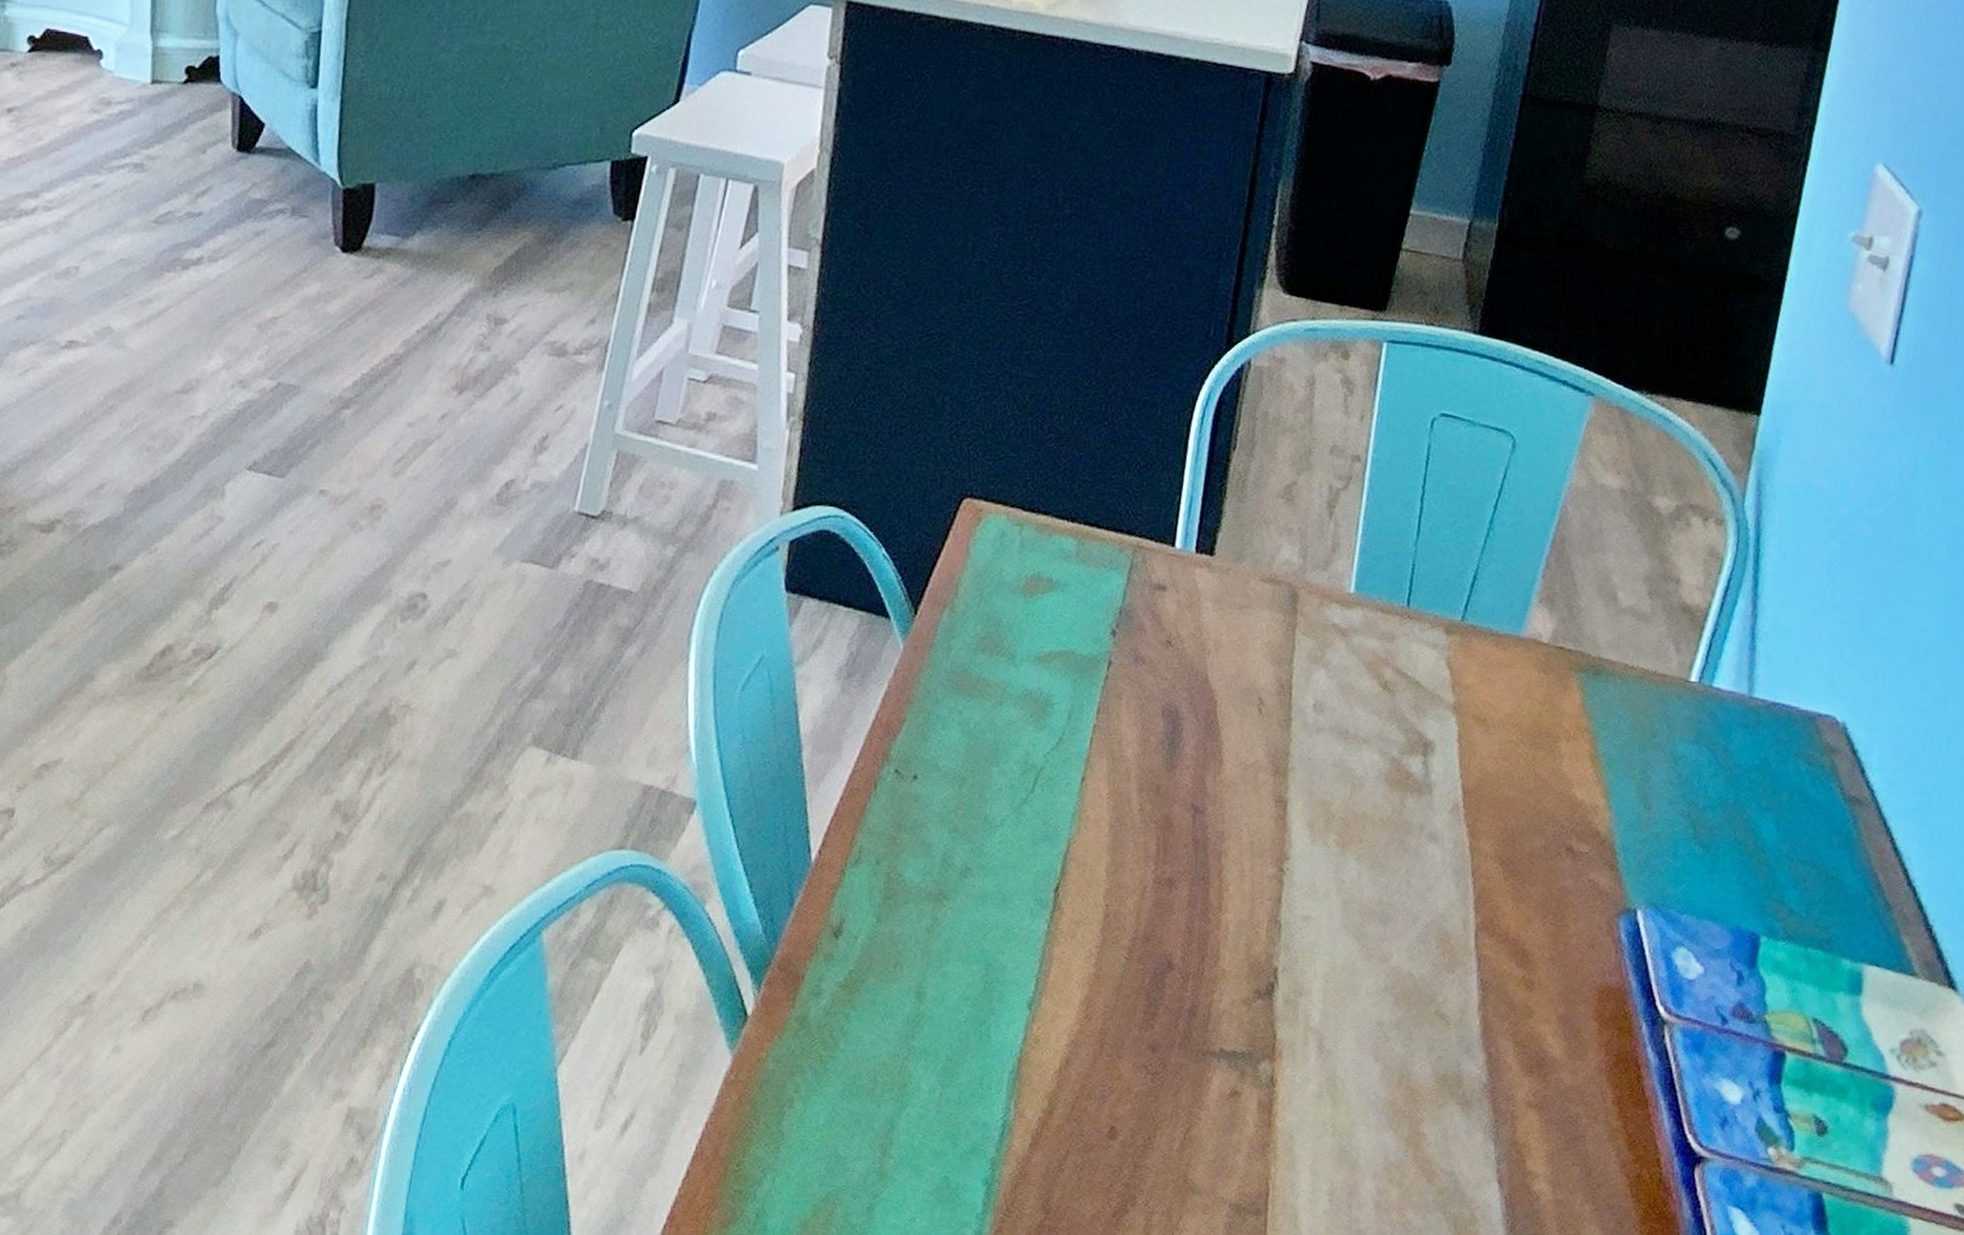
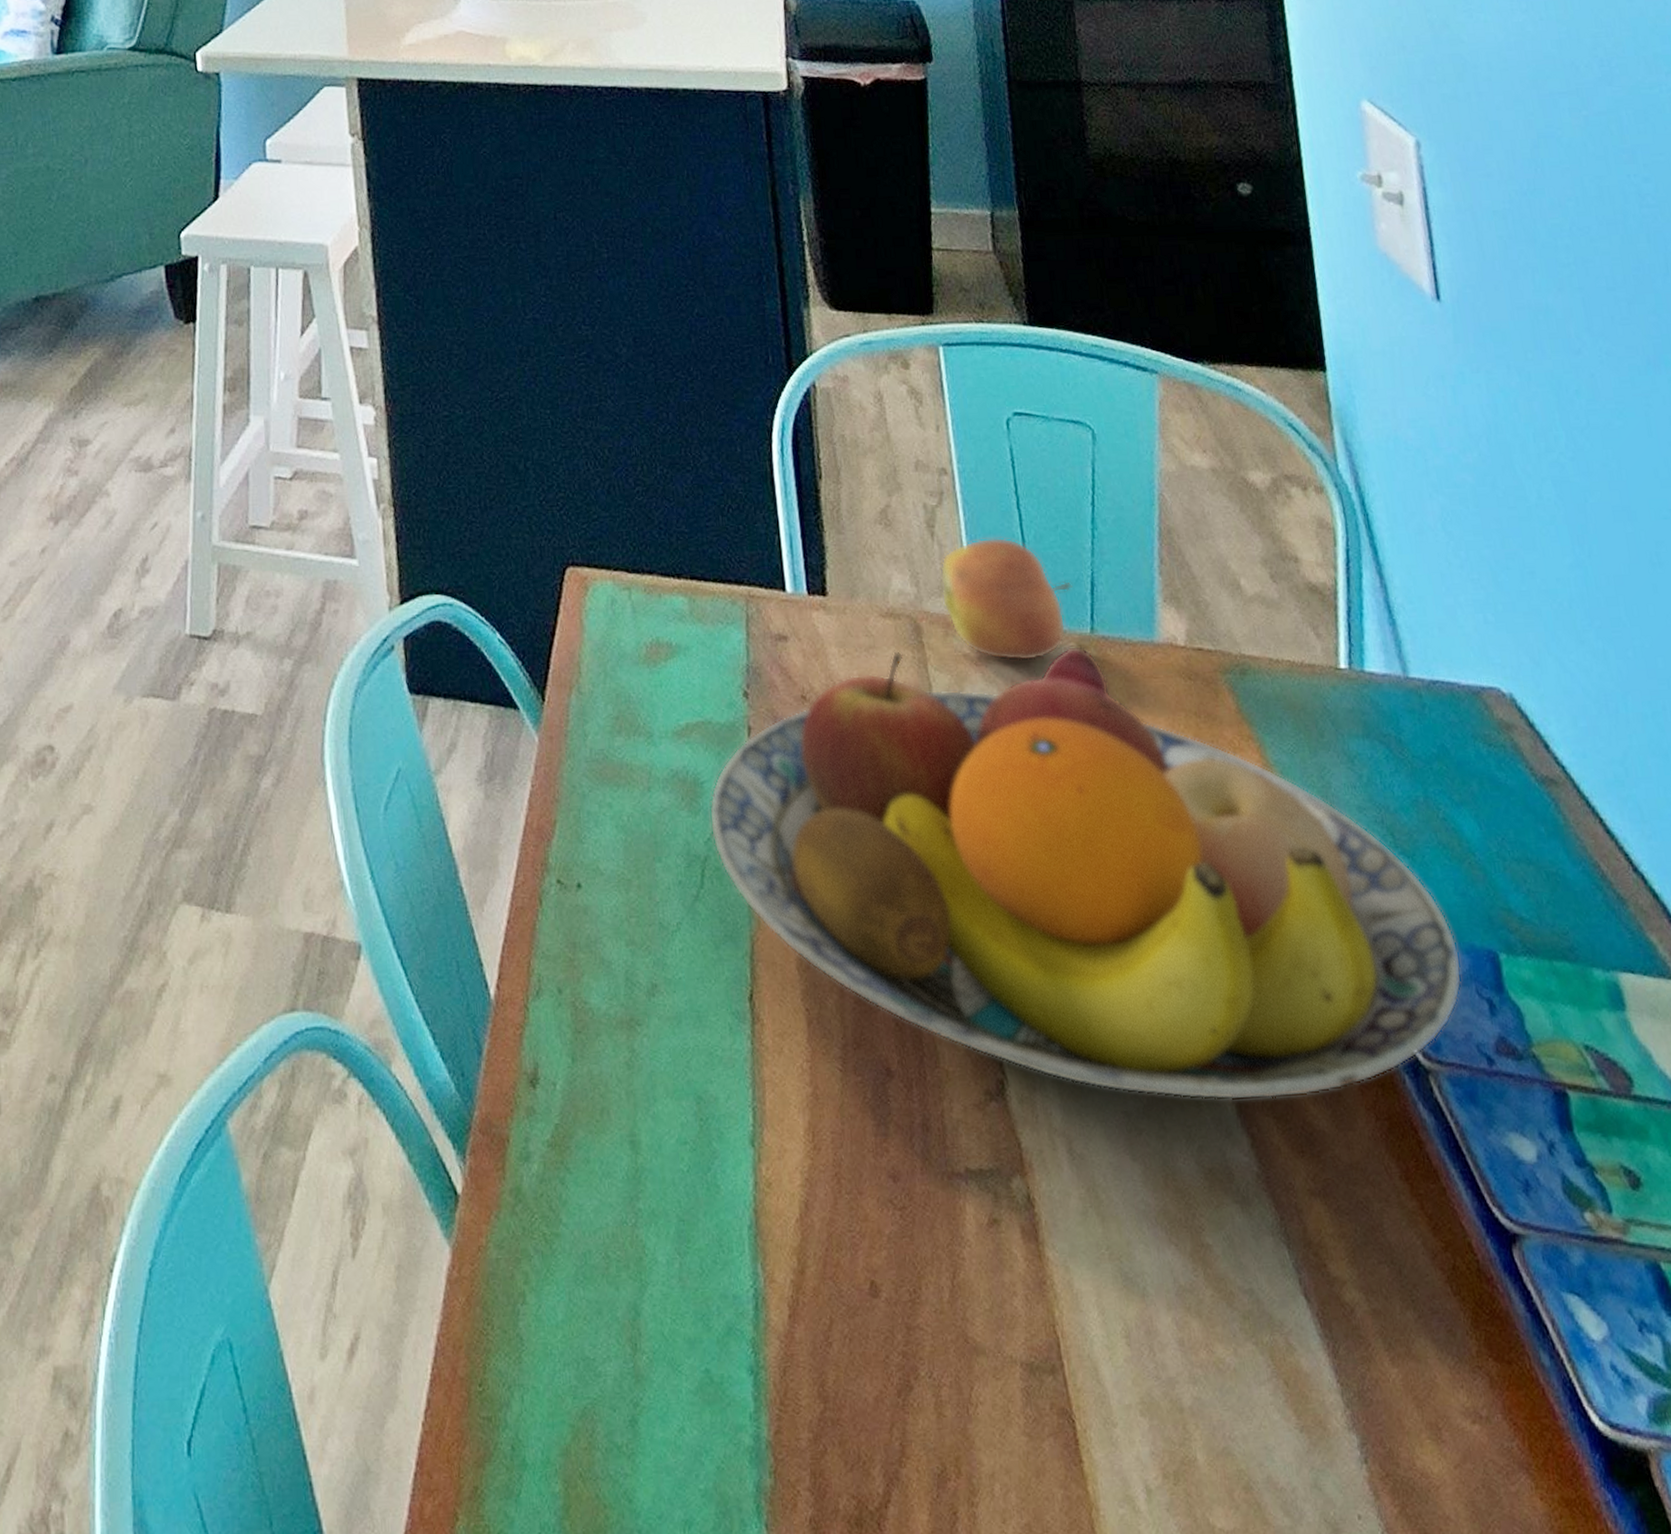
fruit bowl: none [1051,613,1726,1029] -> present [708,645,1462,1101]
apple: none [1324,523,1455,638] -> present [940,537,1072,662]

